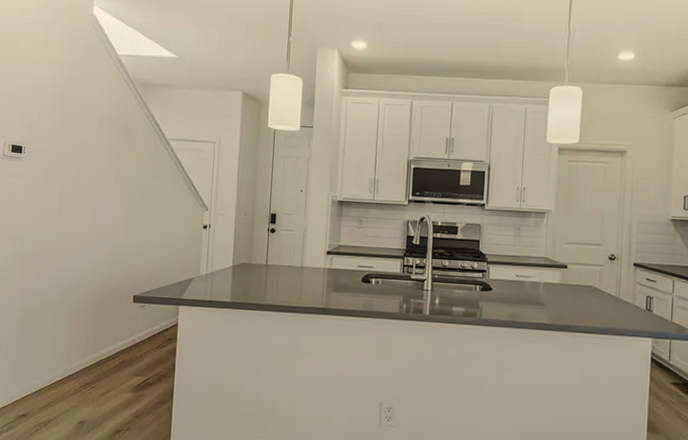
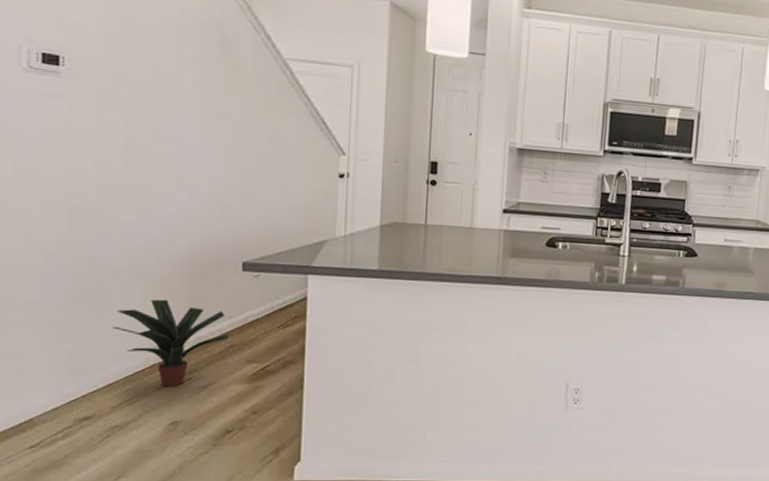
potted plant: none [44,324,122,394] -> present [113,299,229,387]

